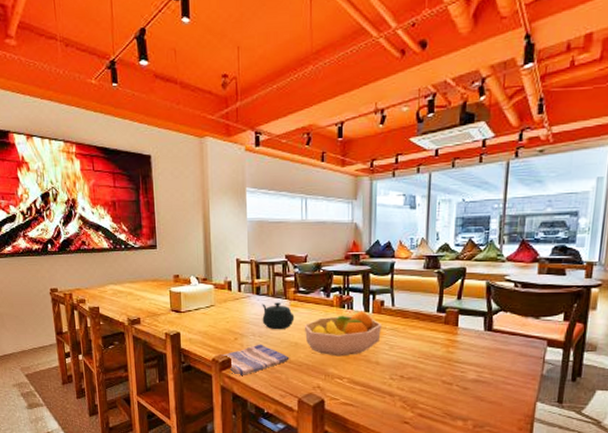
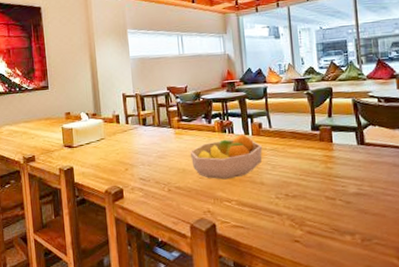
dish towel: present [221,344,290,376] -> none [113,172,179,207]
teapot: present [262,302,295,330] -> none [149,131,180,158]

